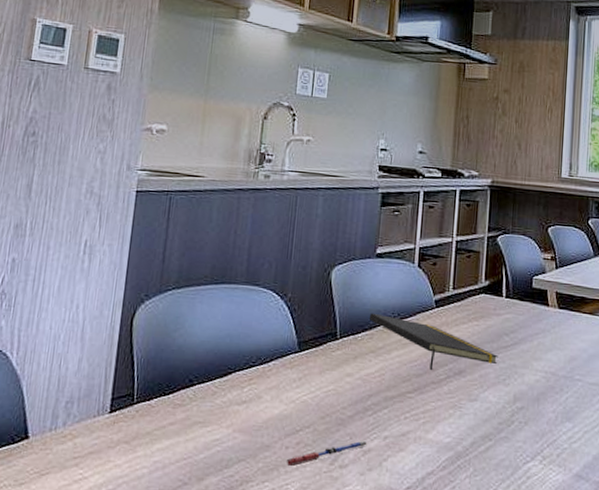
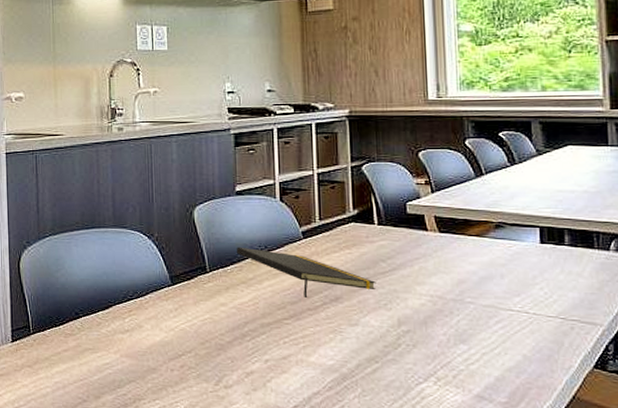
pen: present [286,440,367,467] -> none [172,363,249,387]

